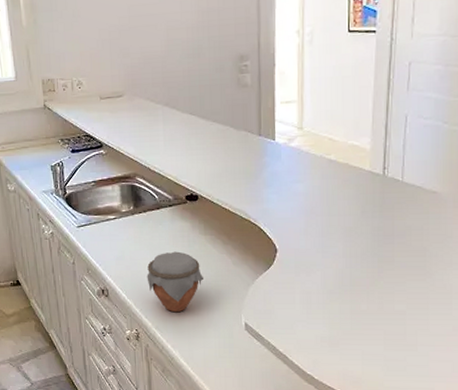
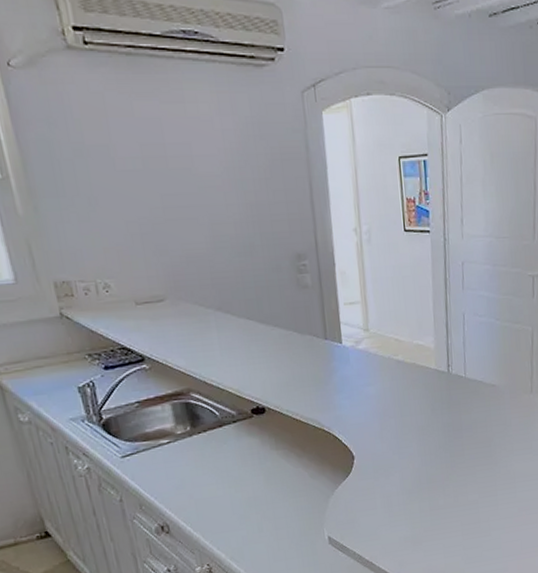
jar: present [147,251,204,313] -> none [214,471,281,539]

